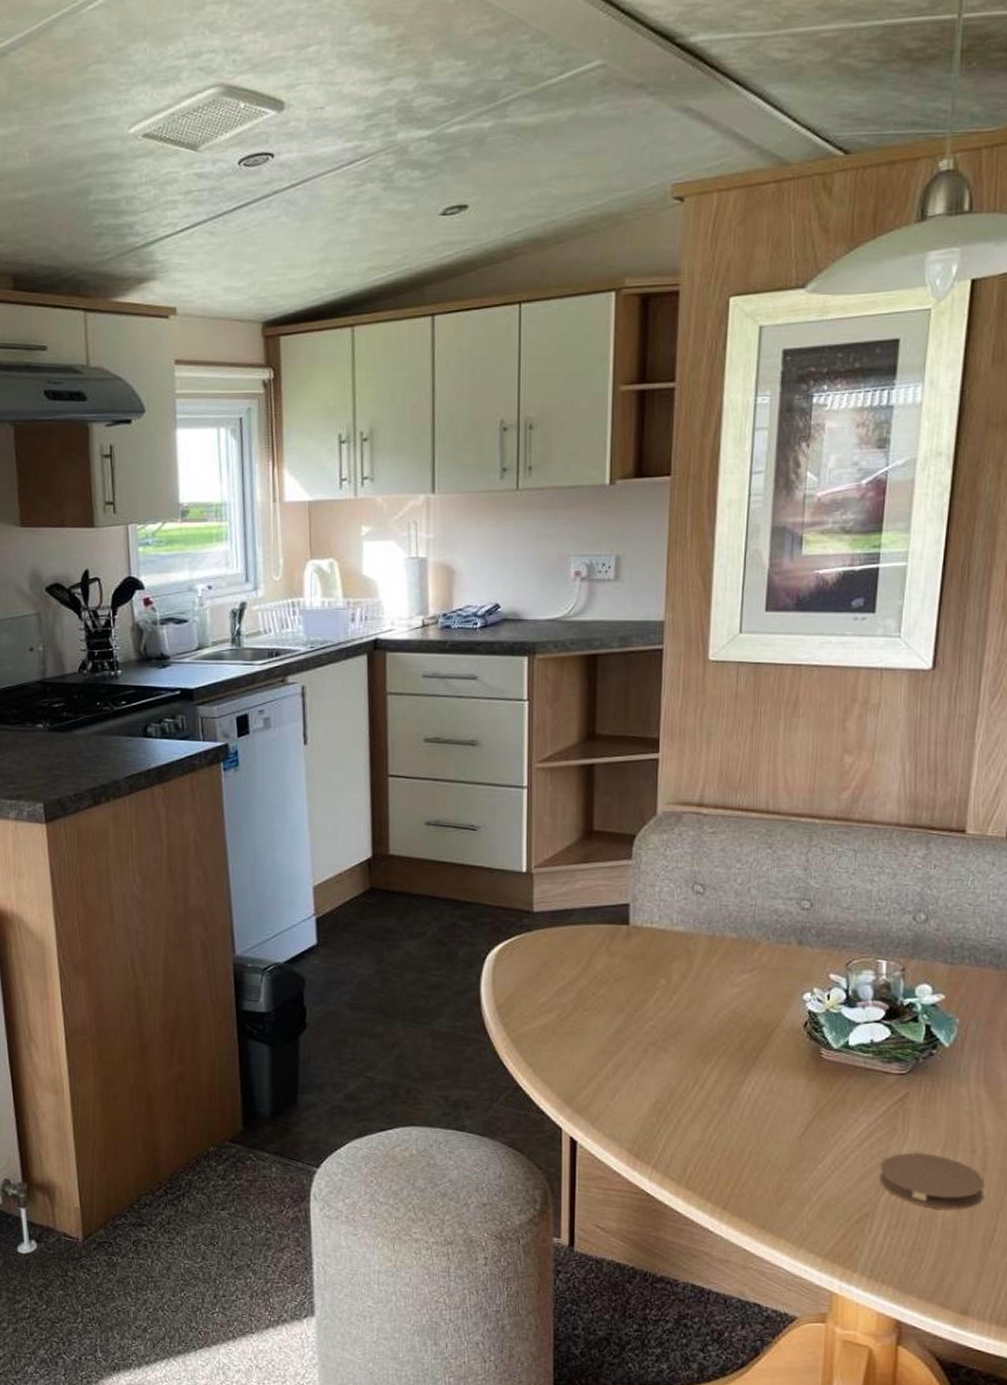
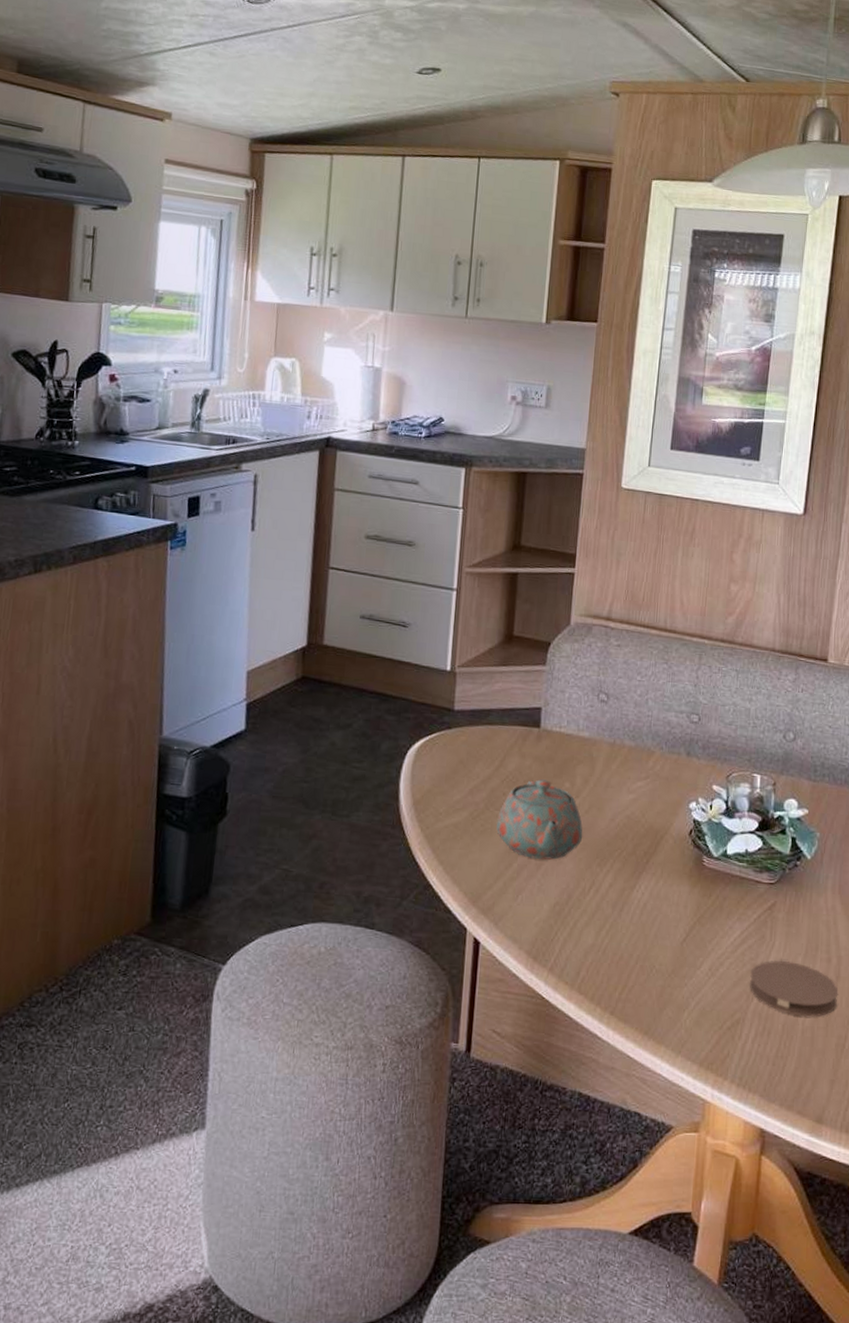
teapot: none [586,977,683,1058] -> present [496,779,583,860]

